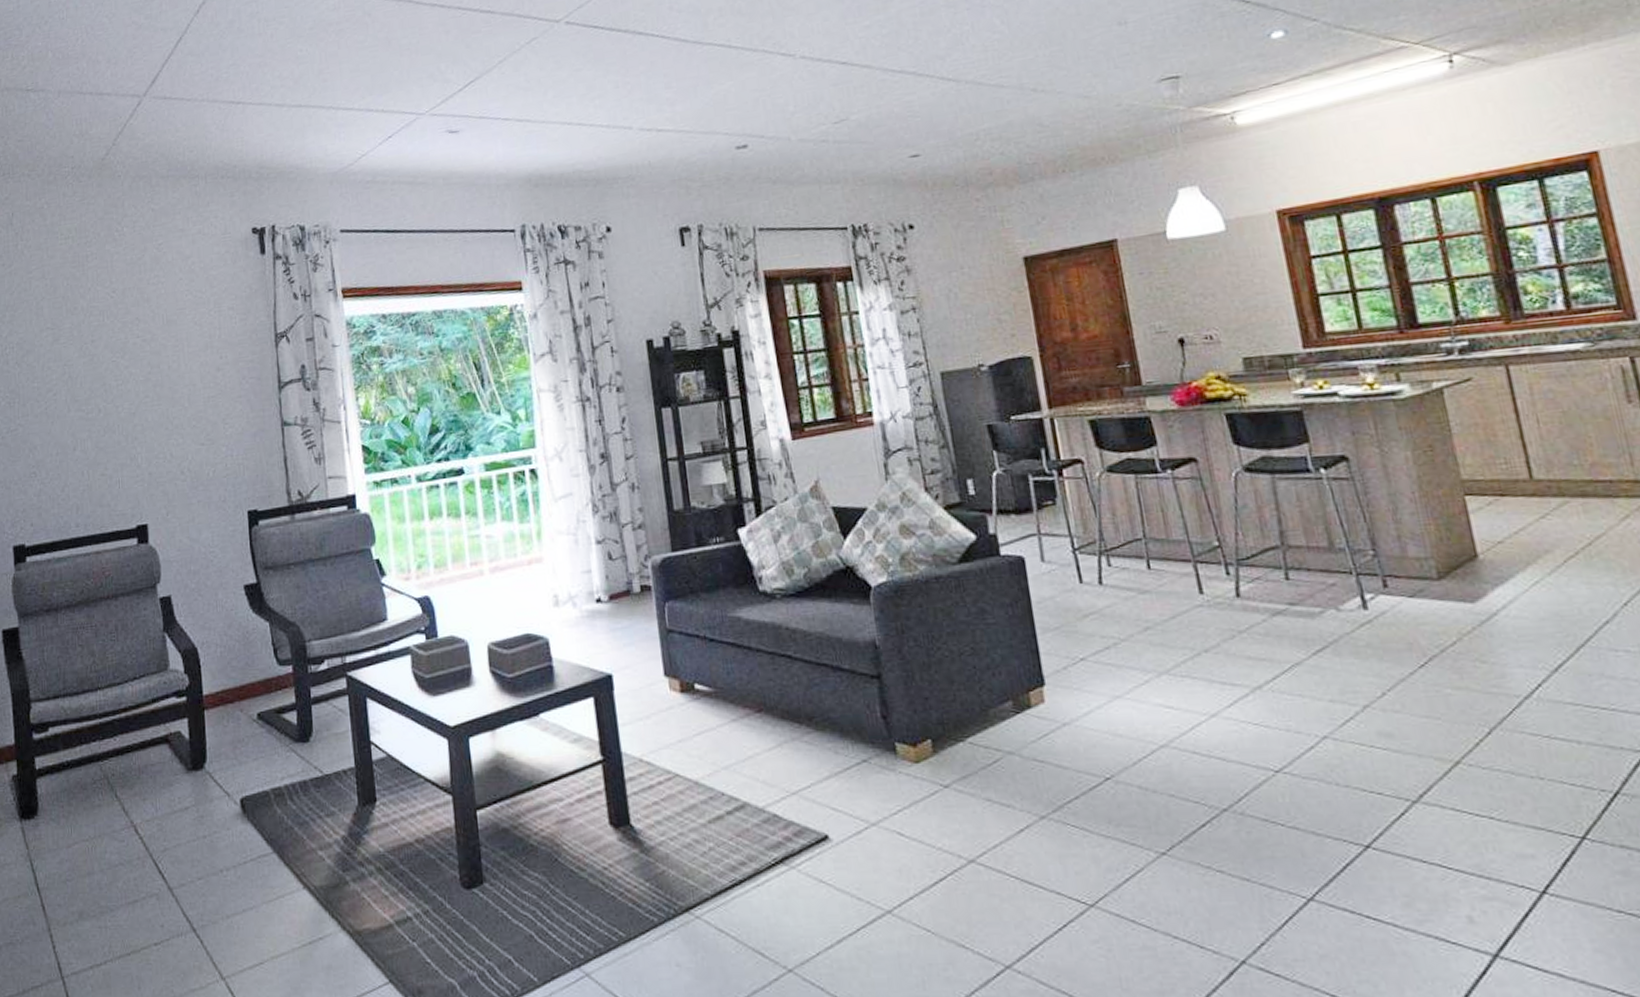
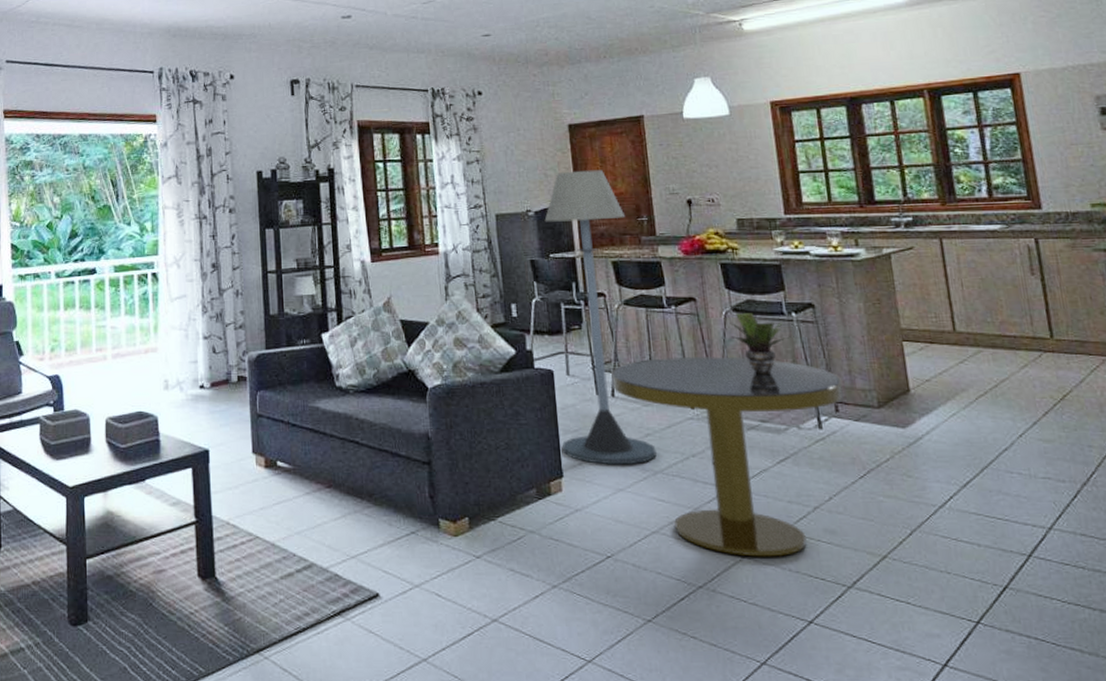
floor lamp: none [1001,309,1160,668] -> present [544,169,657,465]
side table: none [1096,527,1394,770] -> present [610,356,845,557]
potted plant: none [1242,472,1325,547] -> present [730,313,794,375]

